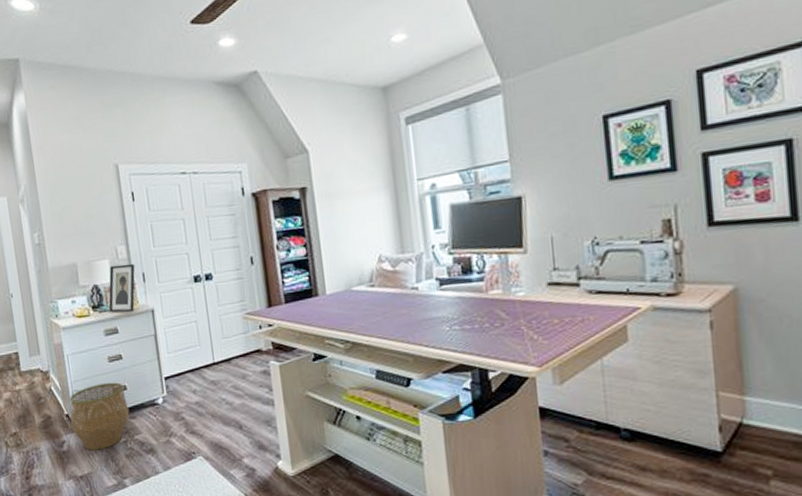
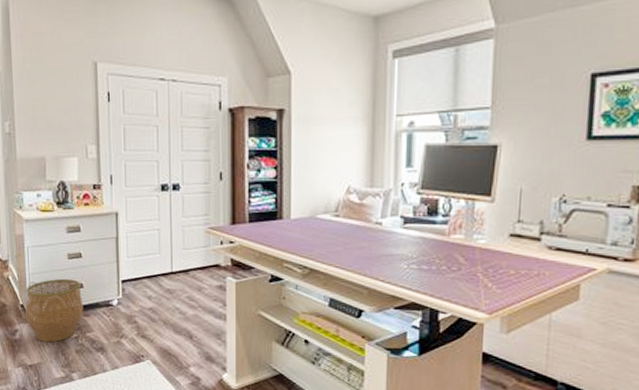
picture frame: present [108,263,135,313] -> none [73,164,104,213]

